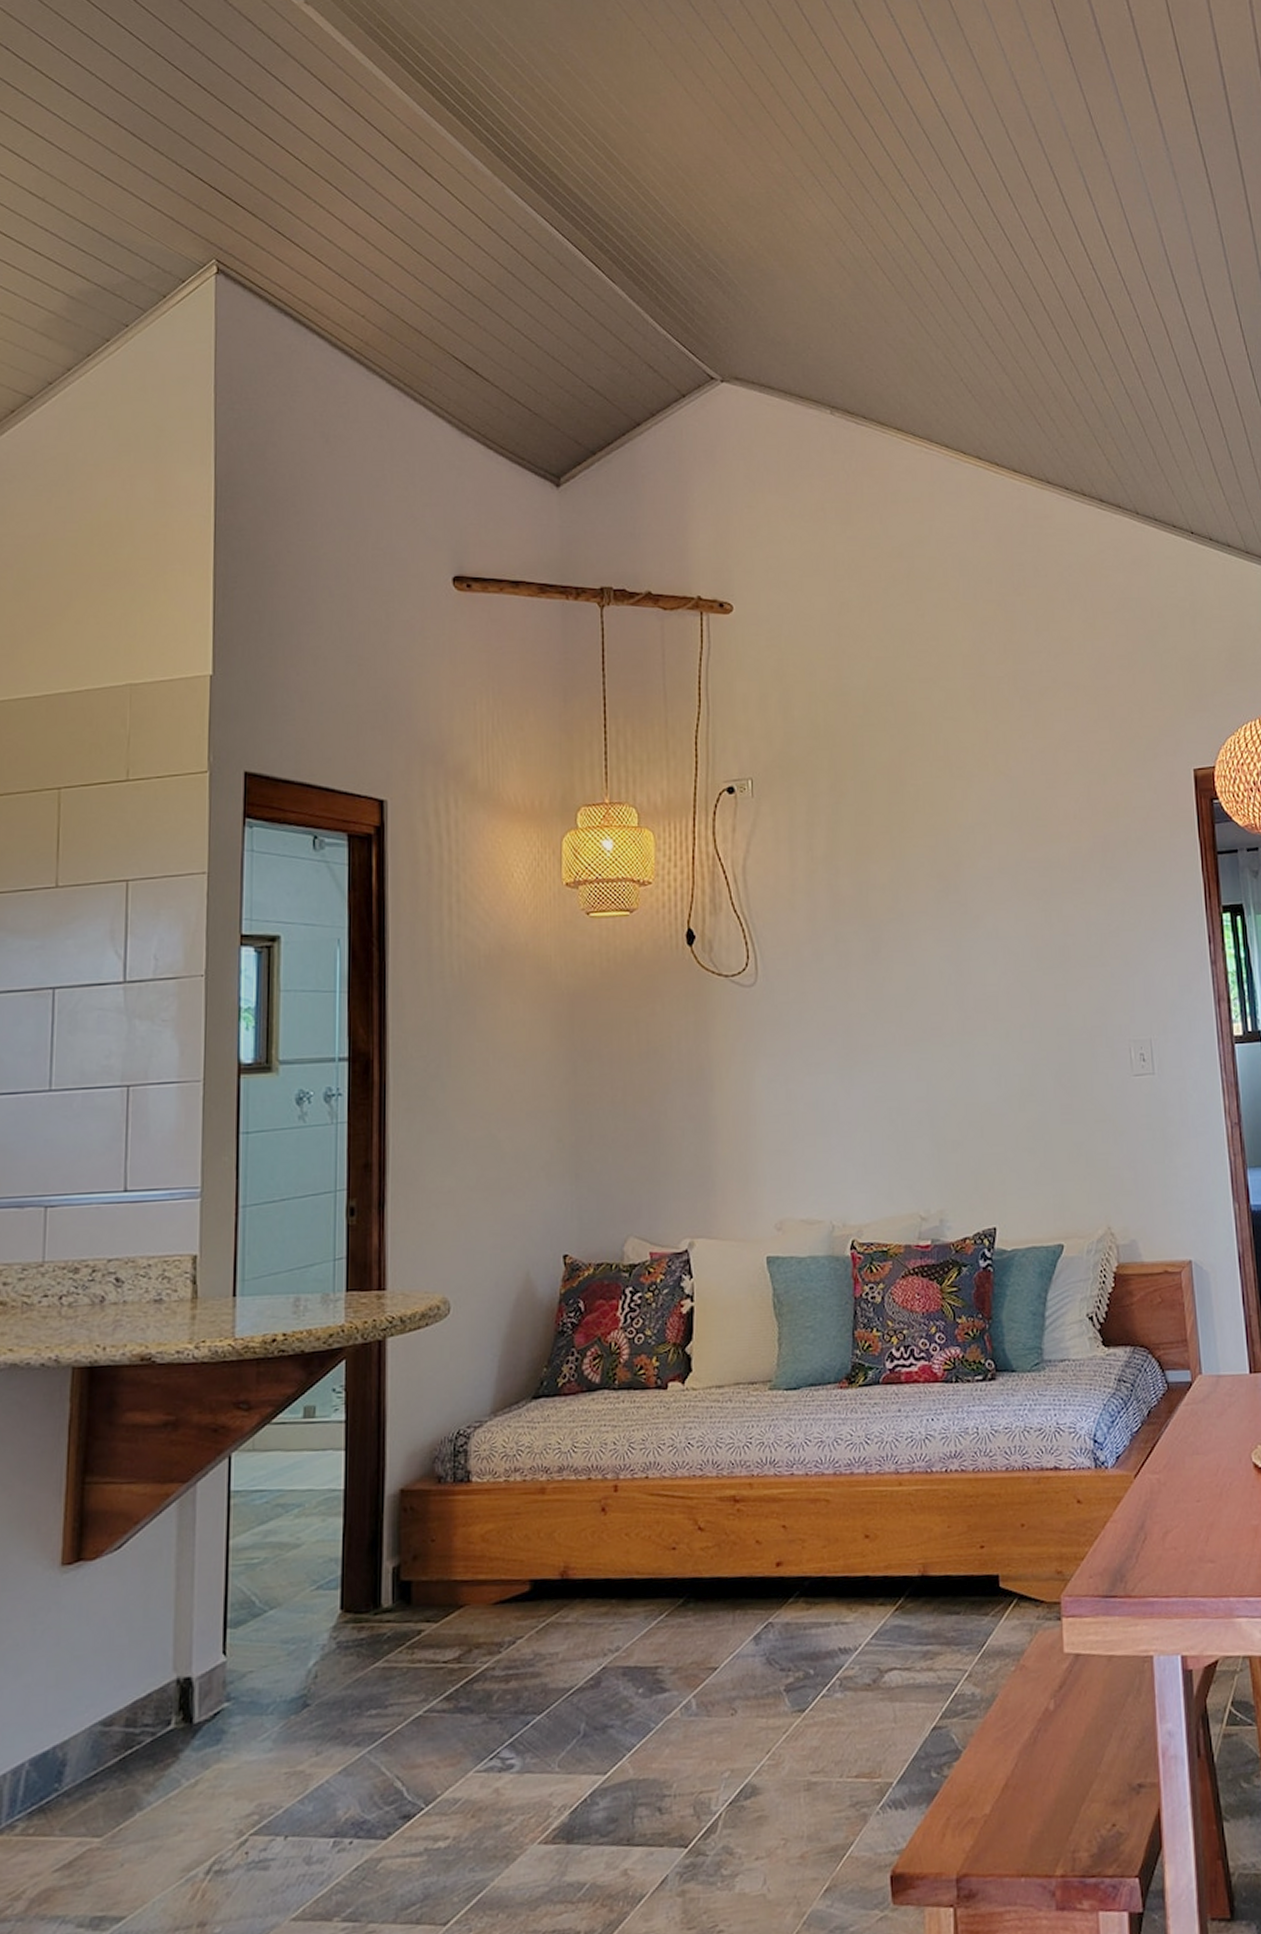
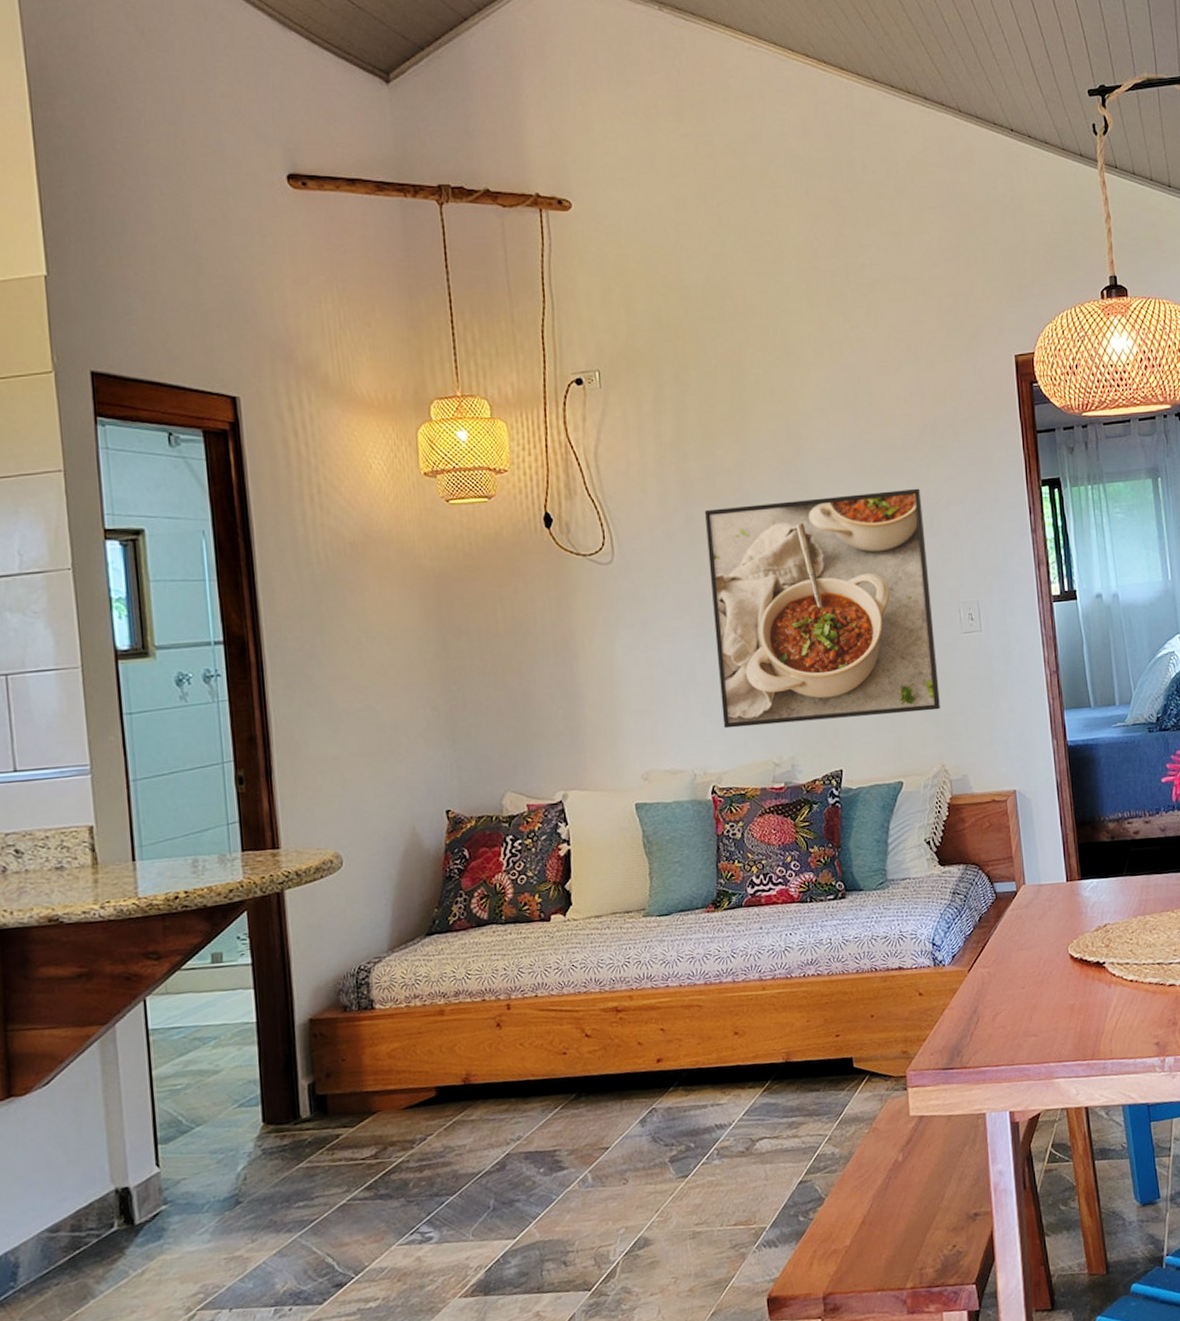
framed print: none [855,912,1107,1175] -> present [704,488,940,729]

